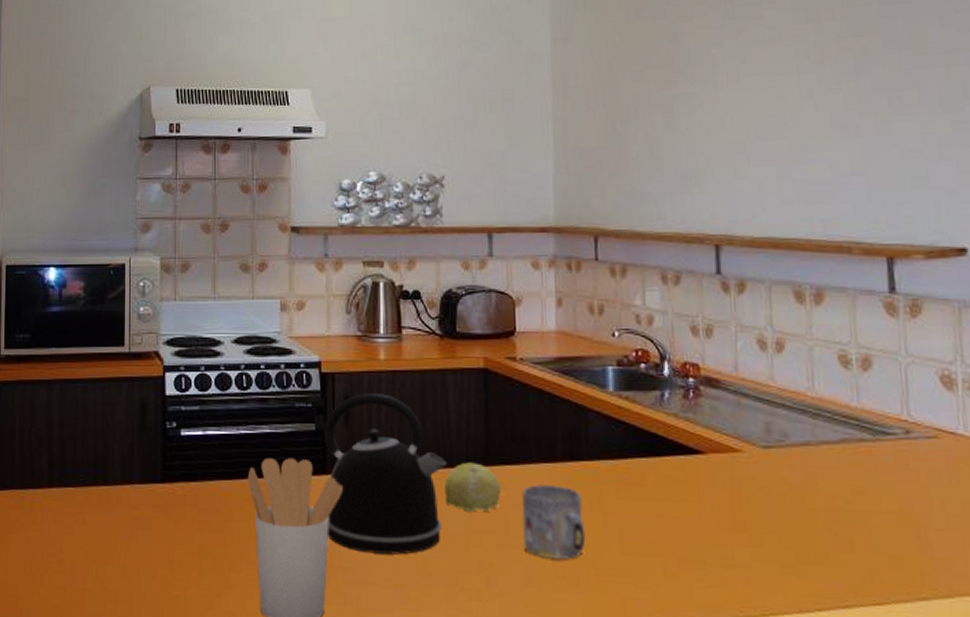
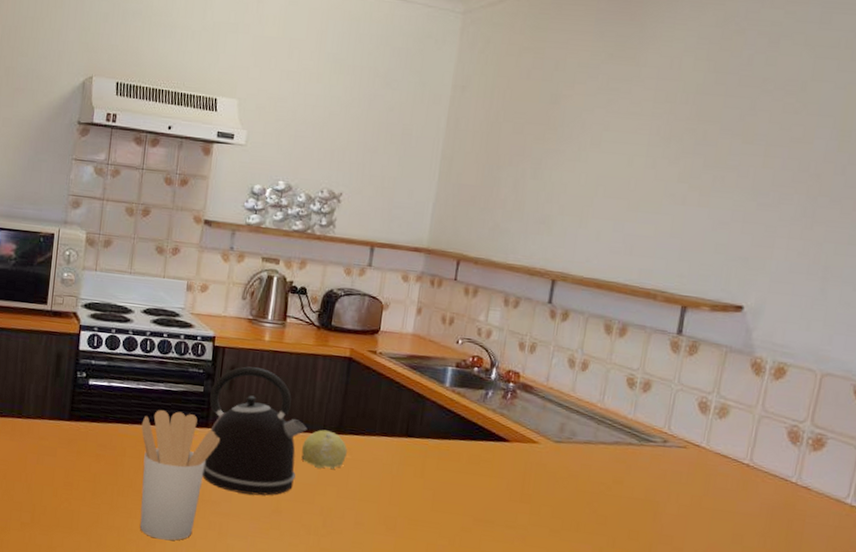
mug: present [522,483,586,559] -> none [357,452,410,511]

